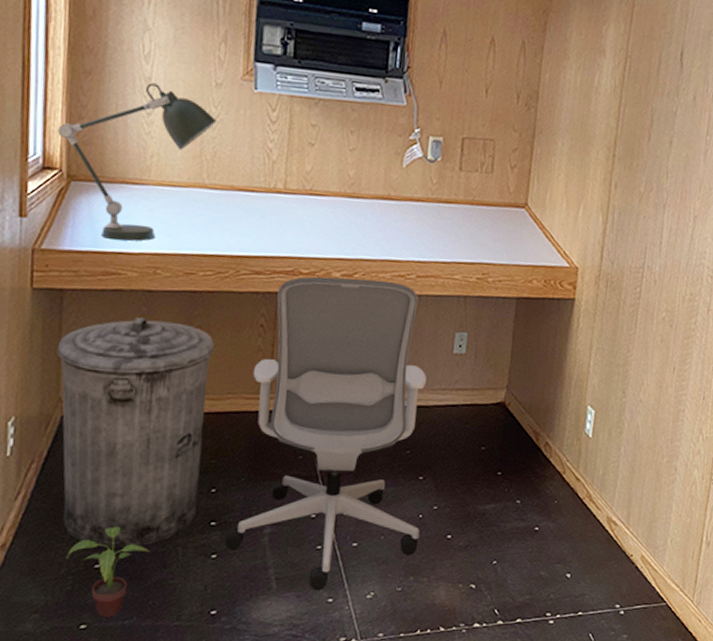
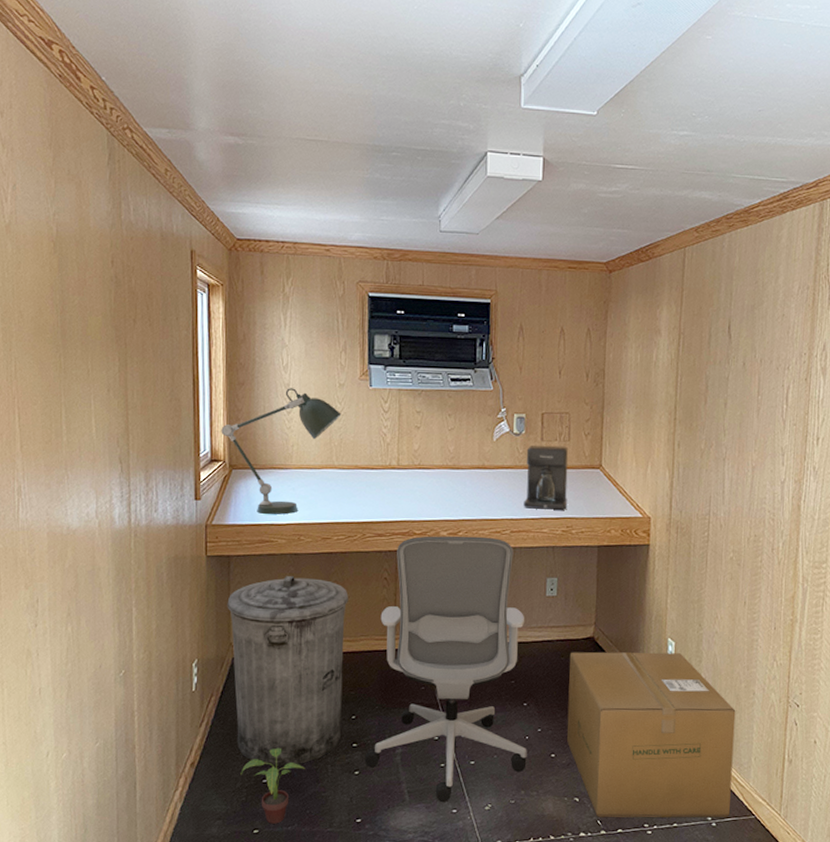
coffee maker: none [434,174,490,254] -> present [523,445,569,510]
box: none [466,418,655,607] -> present [567,651,736,818]

